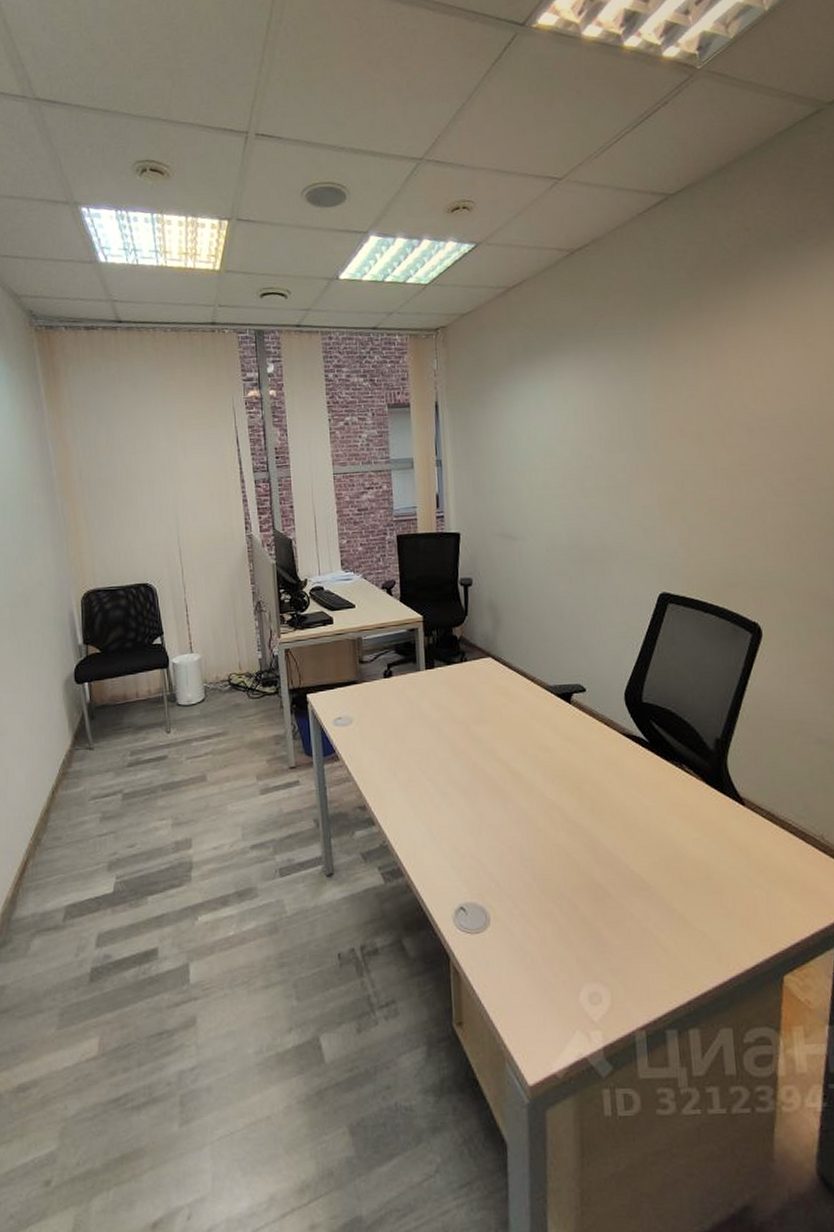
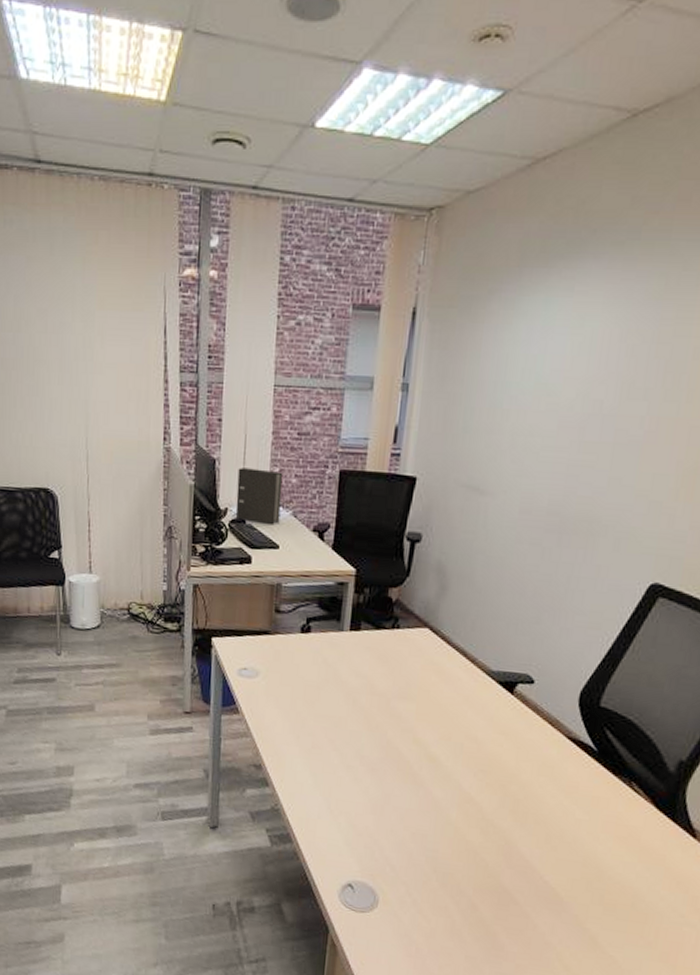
binder: none [312,543,353,589] -> present [235,468,283,526]

